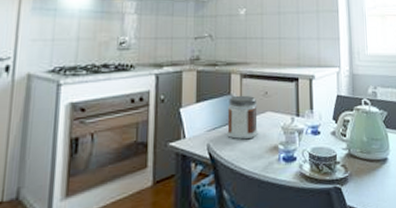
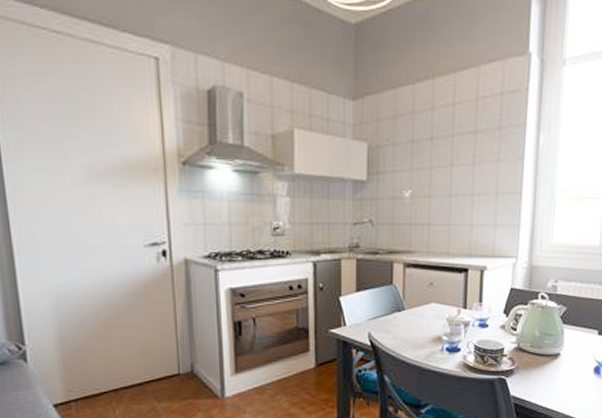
jar: present [227,95,258,140] -> none [389,285,421,330]

